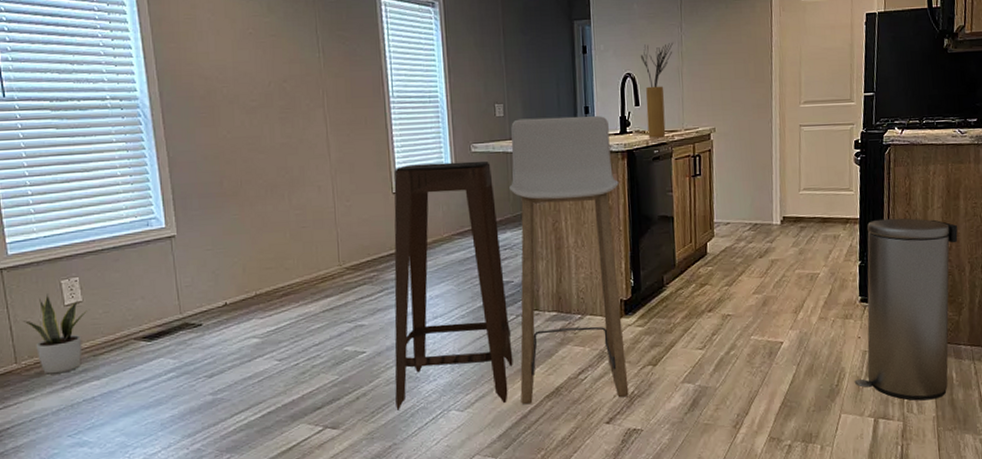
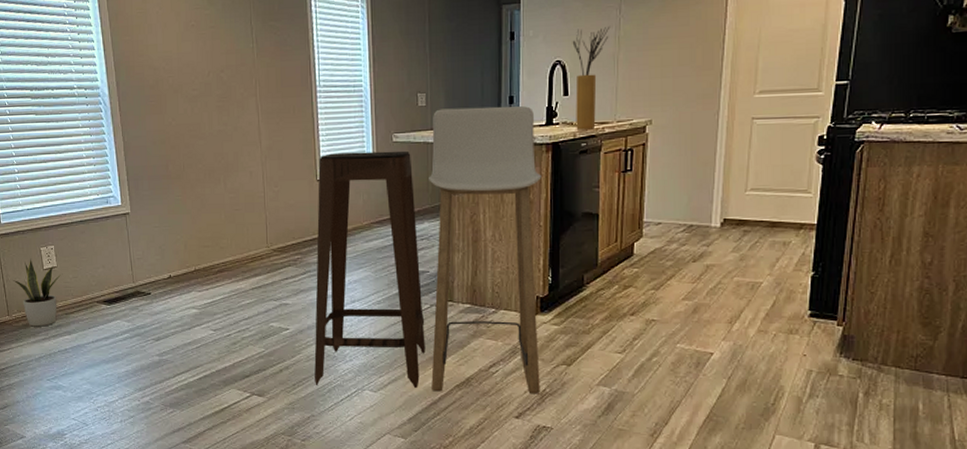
pedal bin: present [854,218,958,401] -> none [794,225,944,431]

